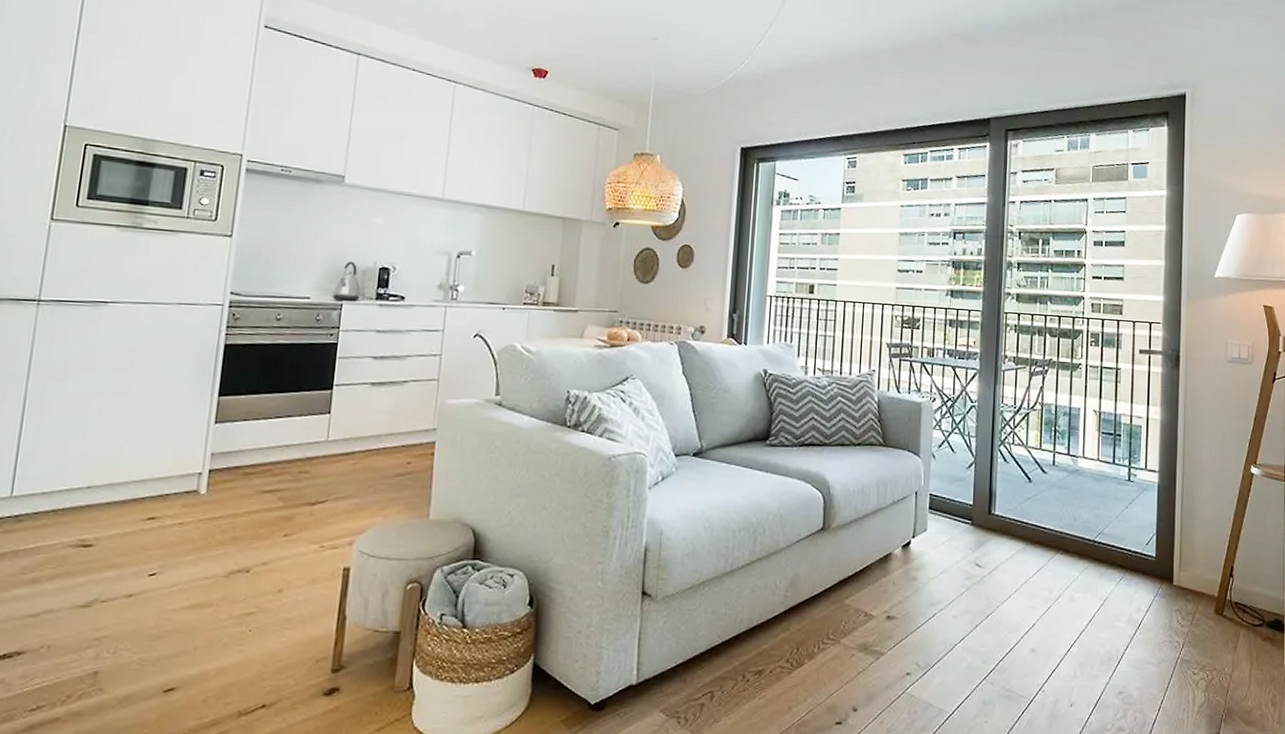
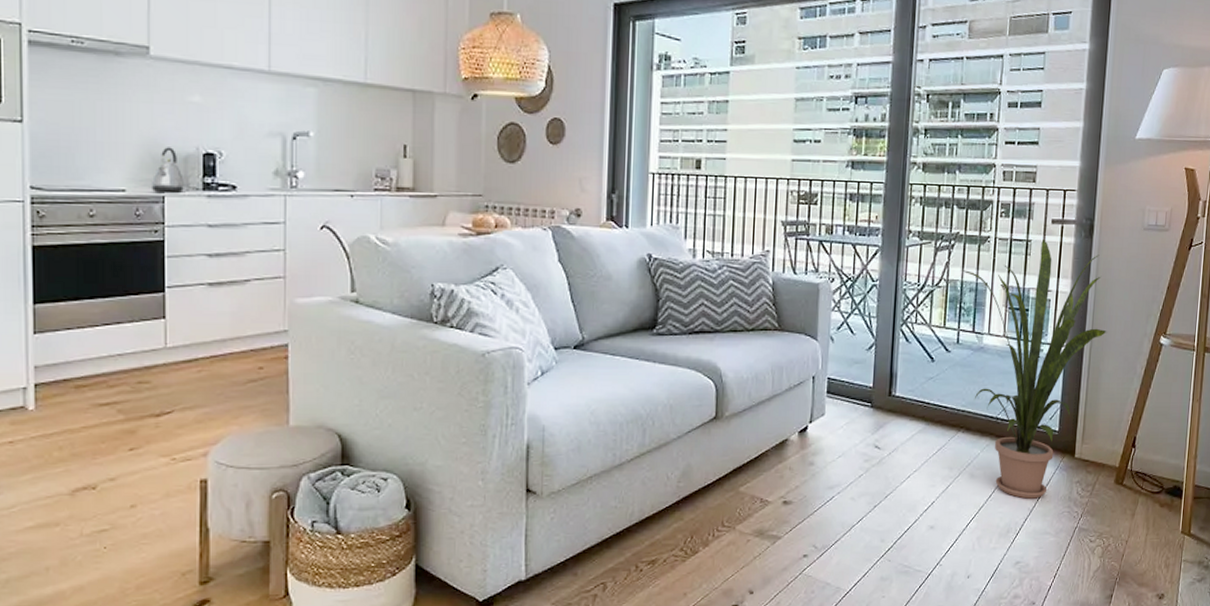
house plant: none [1055,368,1198,626] -> present [961,240,1107,499]

